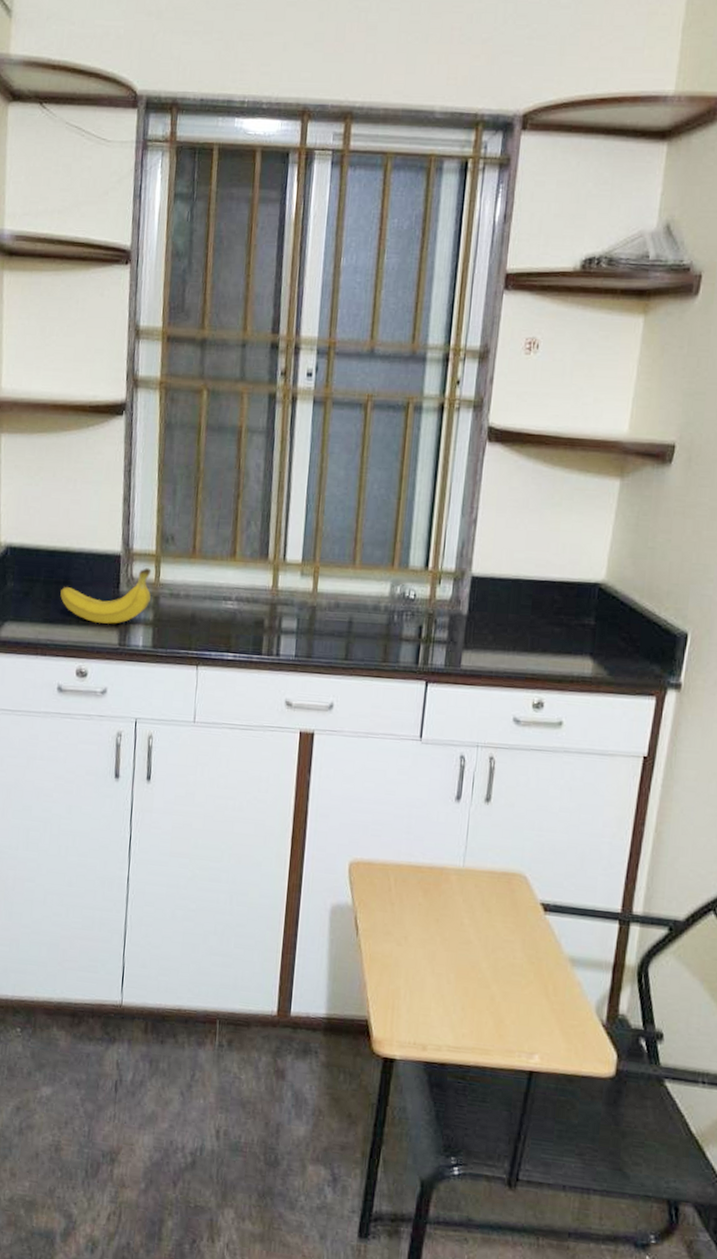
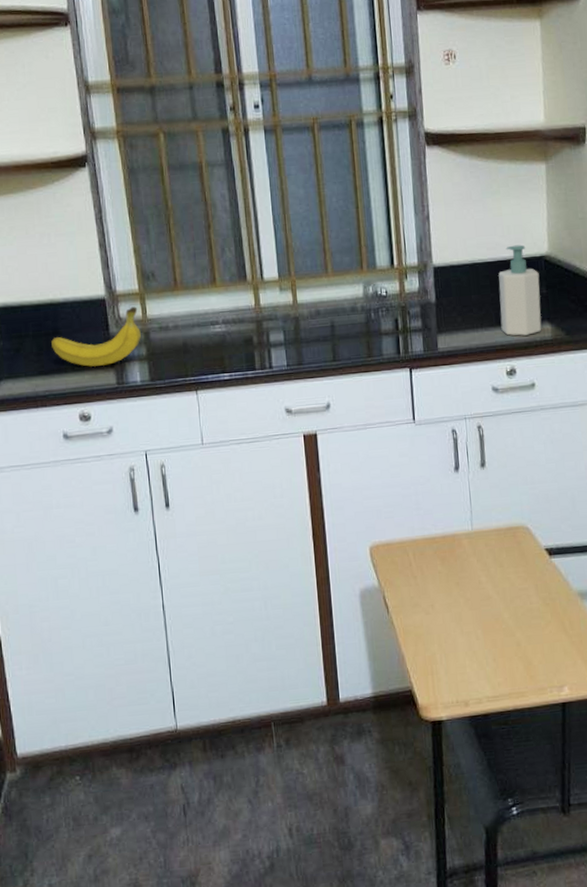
soap bottle: none [535,566,590,668] -> present [498,244,542,336]

